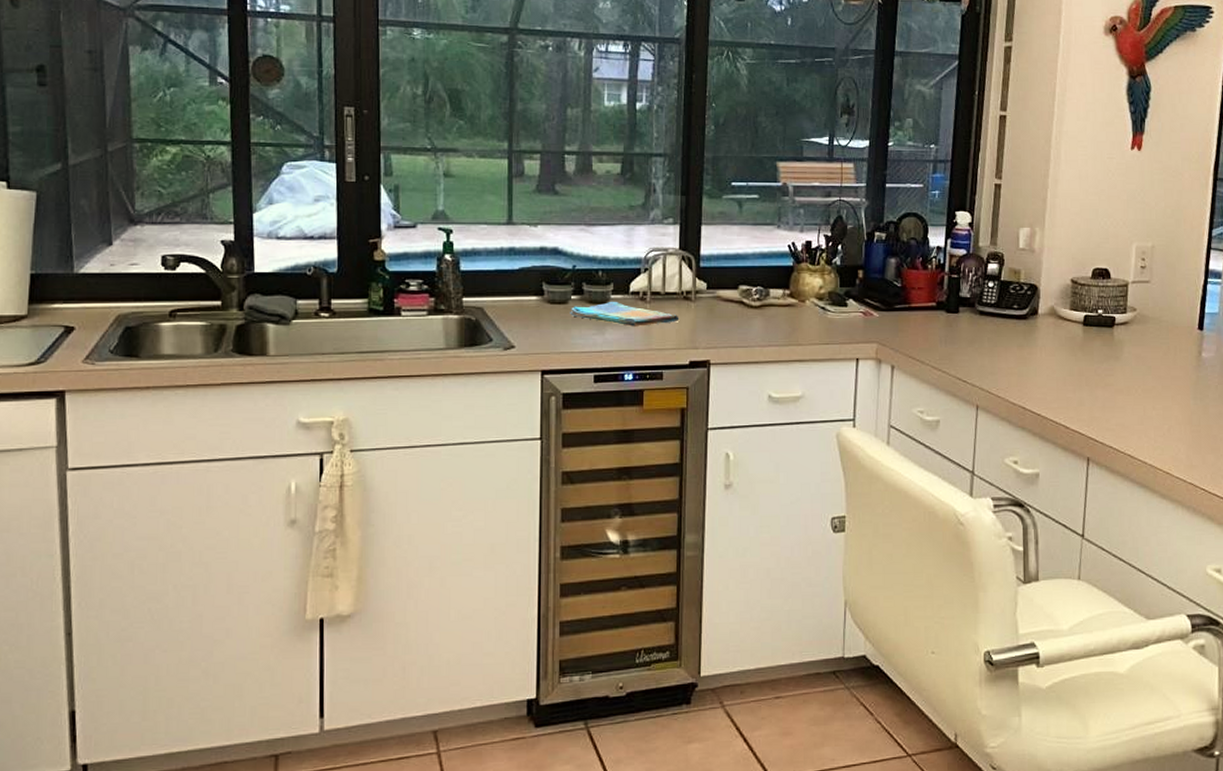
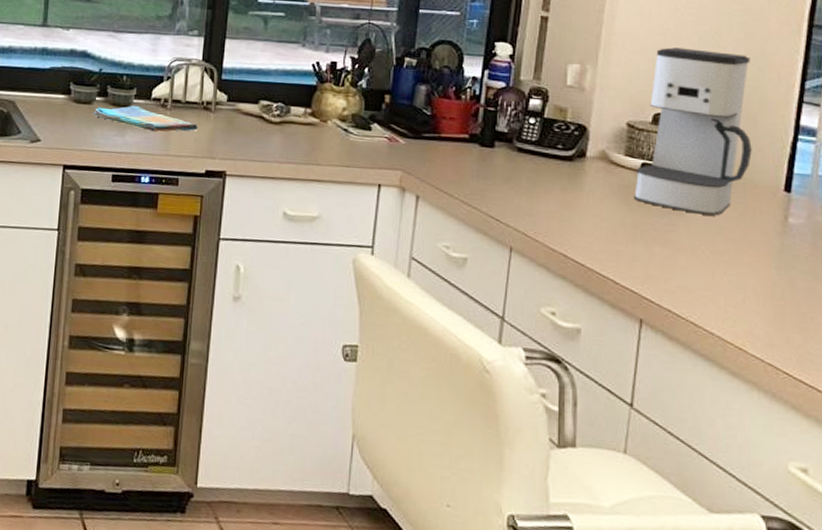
coffee maker: none [1079,206,1172,357] -> present [634,47,752,216]

